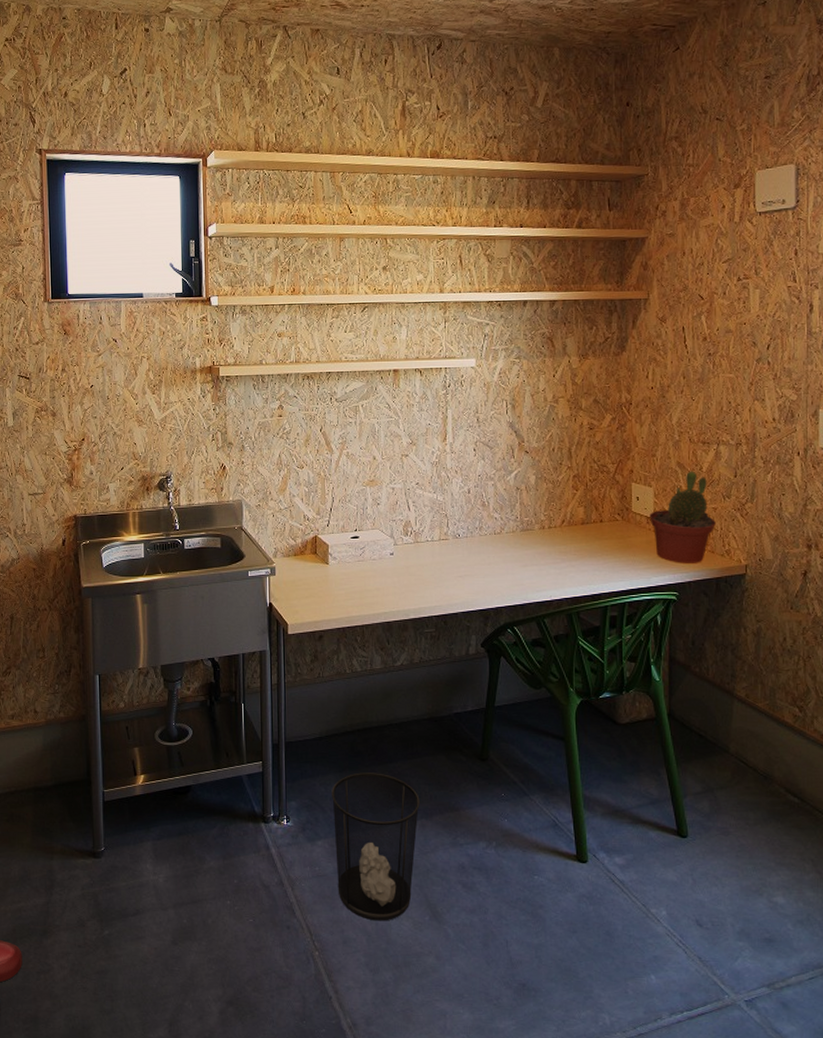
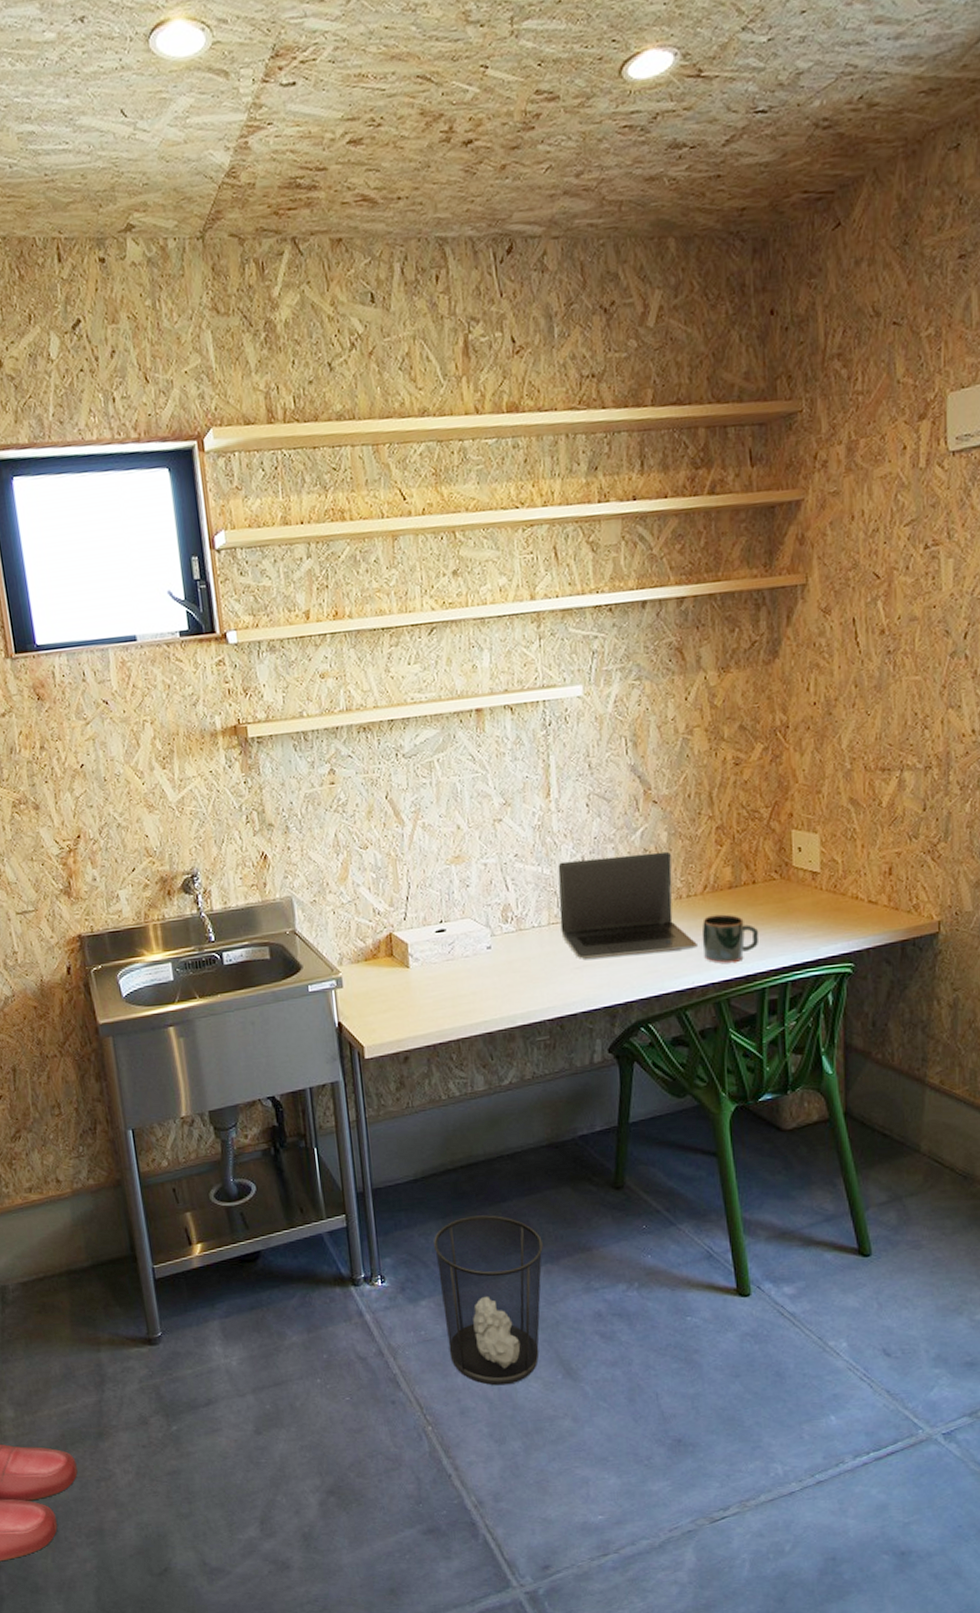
laptop computer: none [448,491,556,570] -> present [558,851,699,959]
mug: none [559,544,604,584] -> present [701,914,759,964]
potted cactus: present [649,471,716,563] -> none [815,807,900,927]

